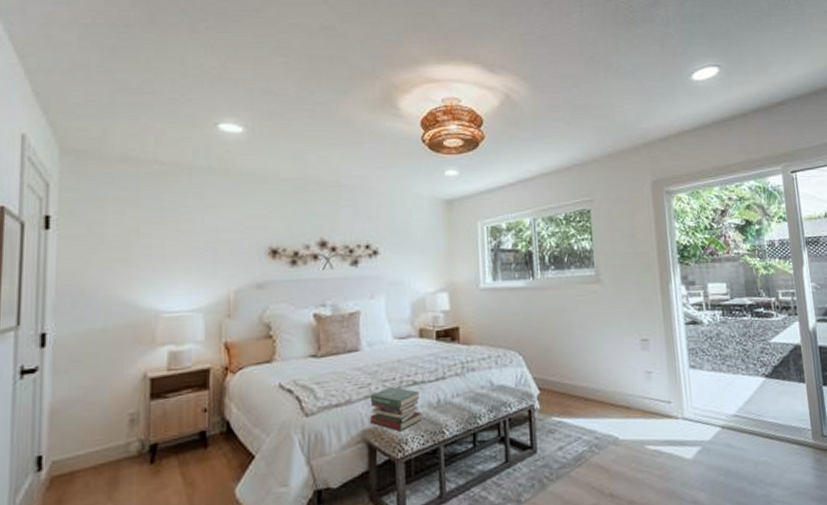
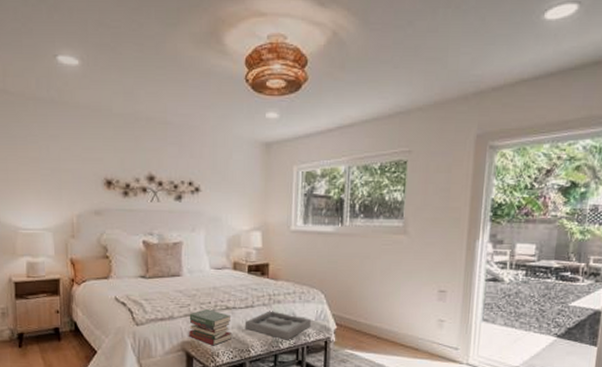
decorative tray: none [437,381,511,414] -> present [246,311,311,340]

